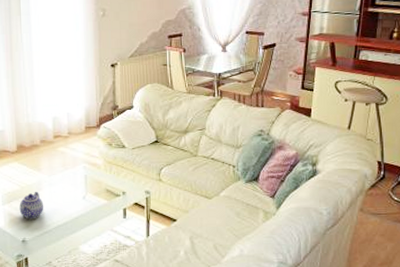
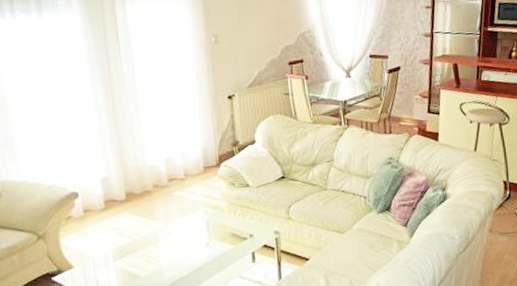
teapot: present [19,191,44,220] -> none [133,242,163,275]

